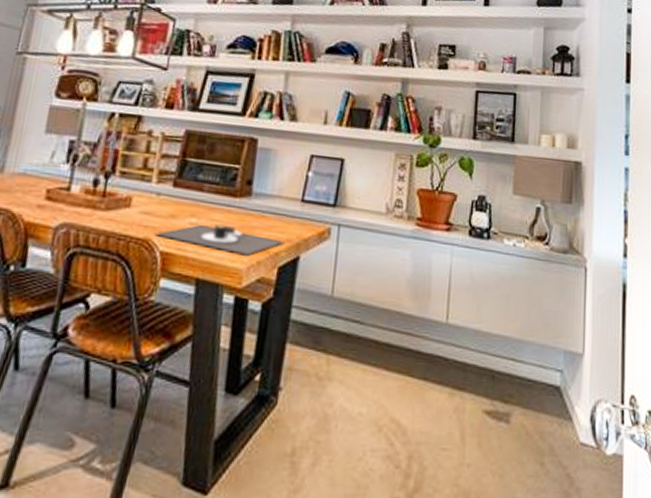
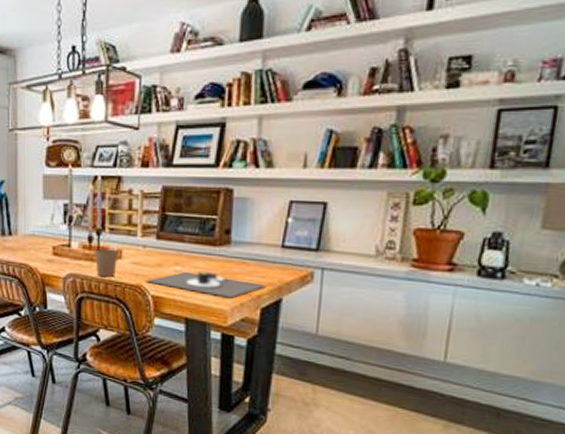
dixie cup: none [97,194,128,229] -> present [95,248,119,278]

